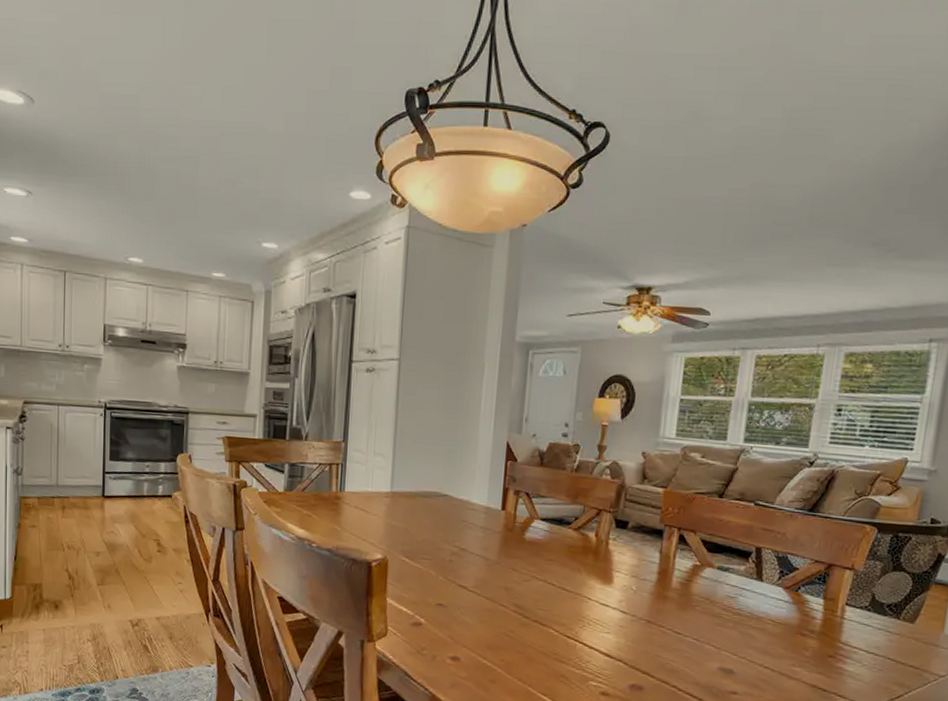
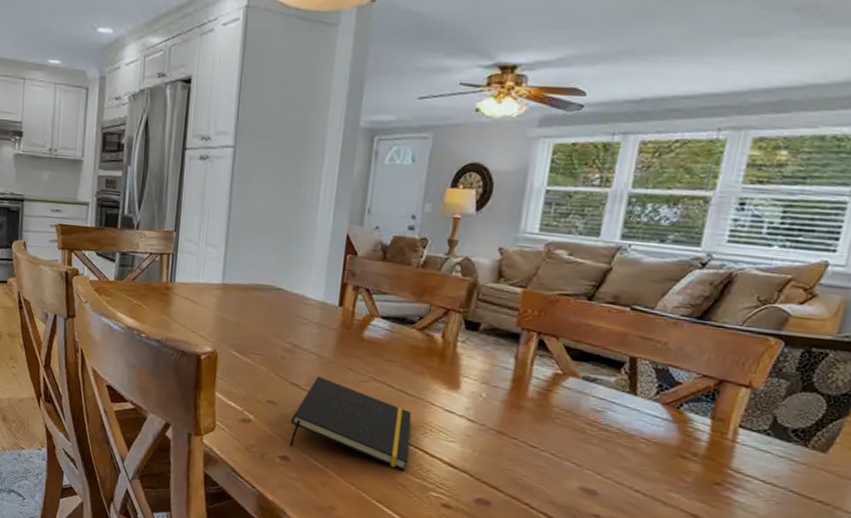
notepad: none [459,577,571,664] -> present [289,376,412,471]

